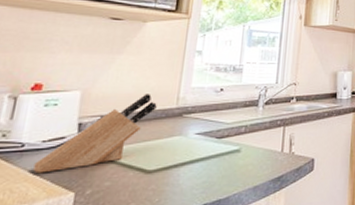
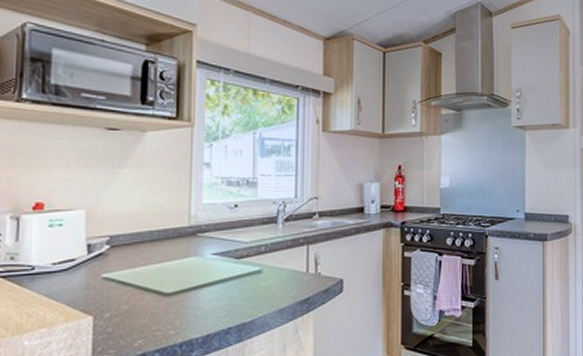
knife block: present [33,94,157,174] -> none [48,212,167,297]

